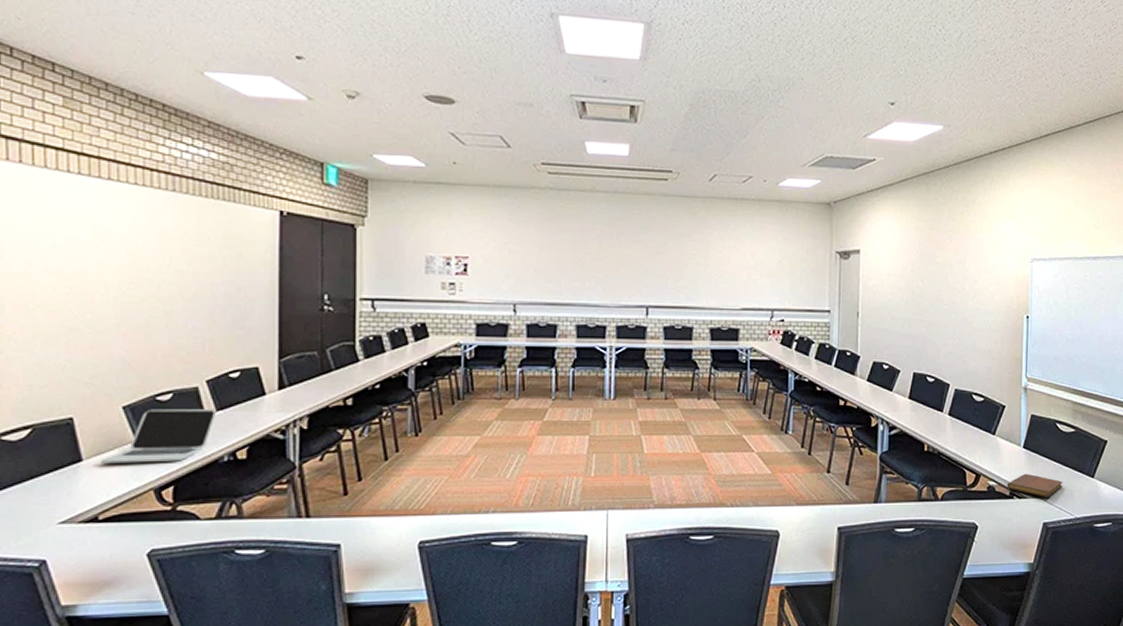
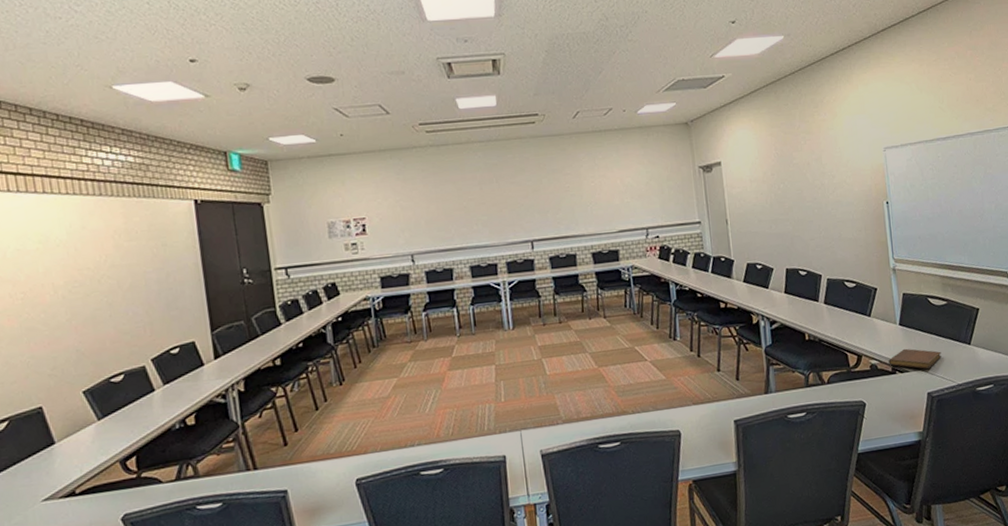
laptop: present [100,409,216,463] -> none [70,384,164,444]

